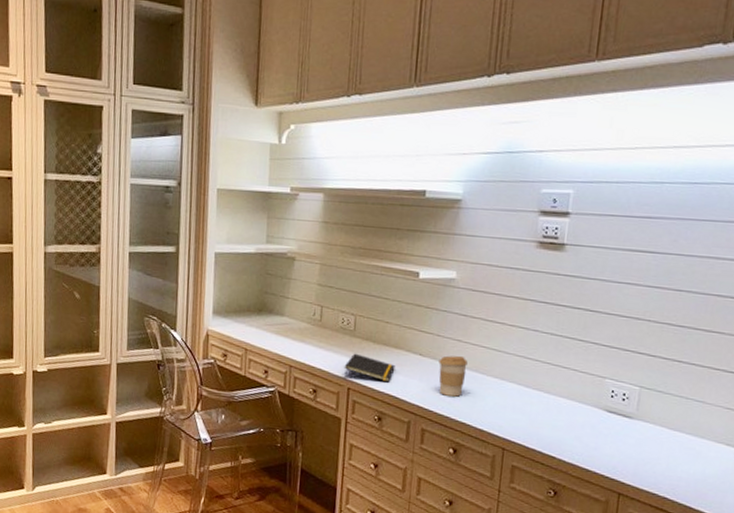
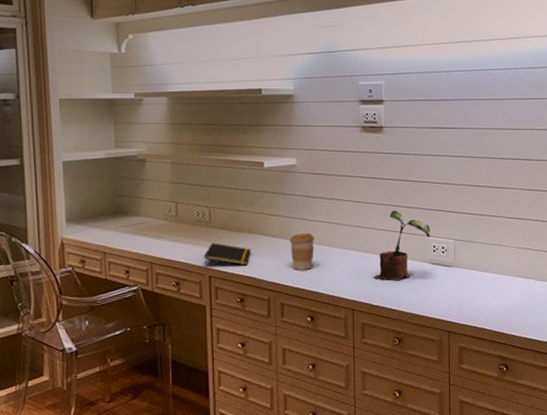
potted plant: none [532,343,610,425] -> present [373,210,430,281]

